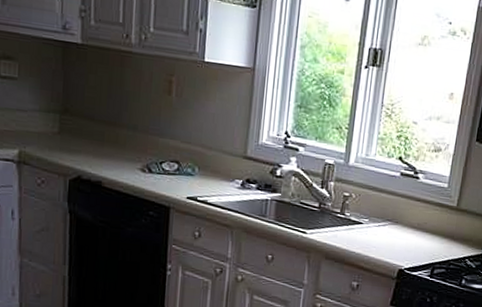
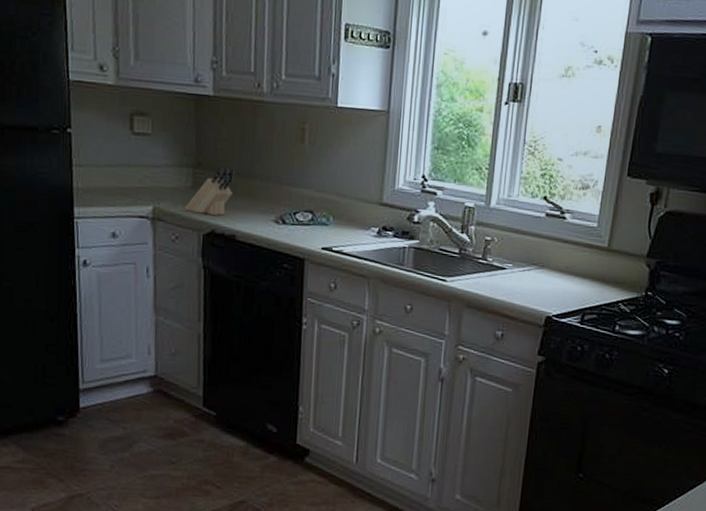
knife block: none [51,114,103,162] -> present [184,167,236,216]

